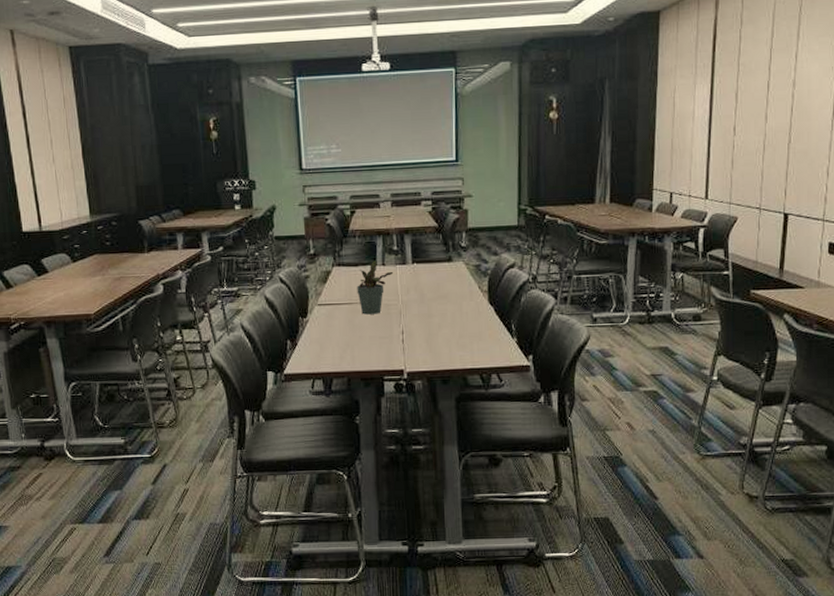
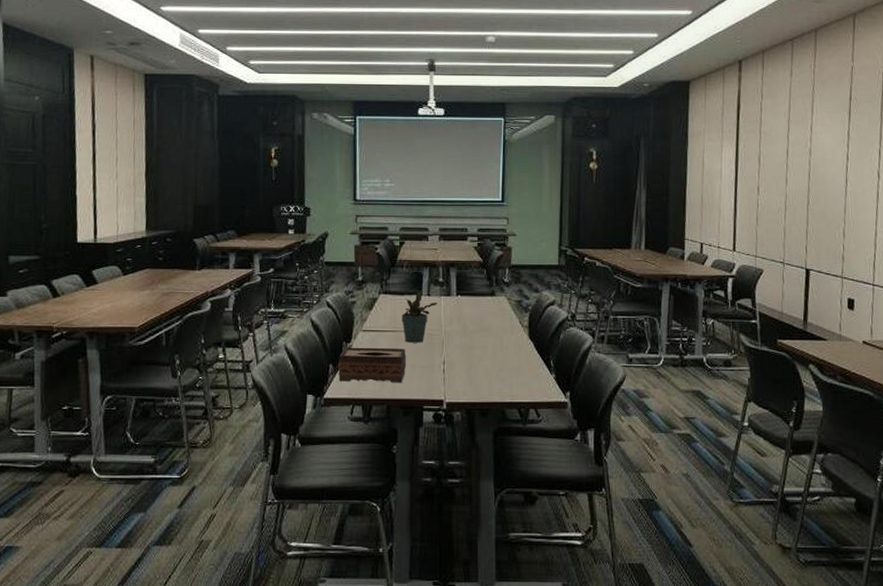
tissue box: none [296,320,364,357] -> present [338,347,406,384]

